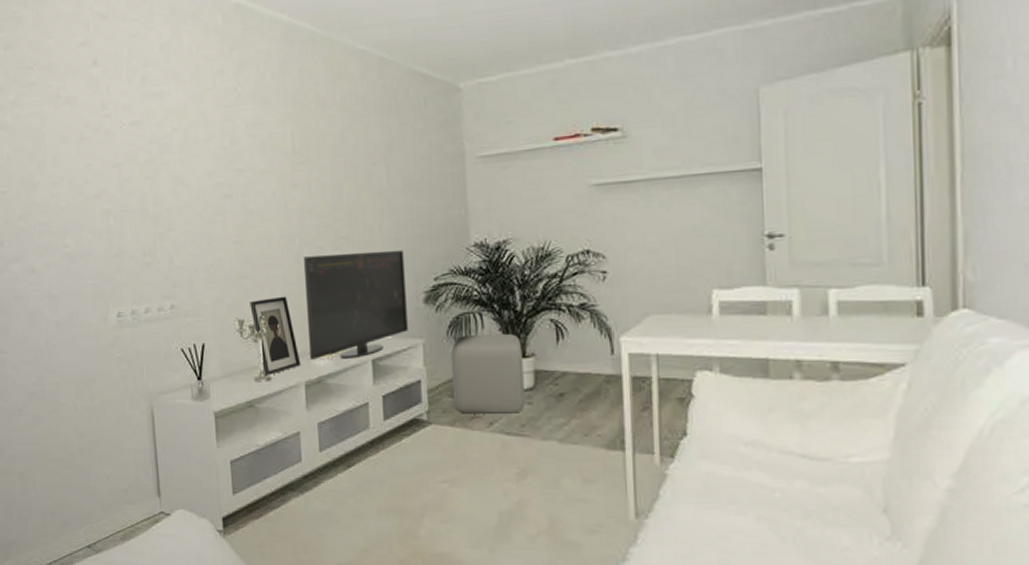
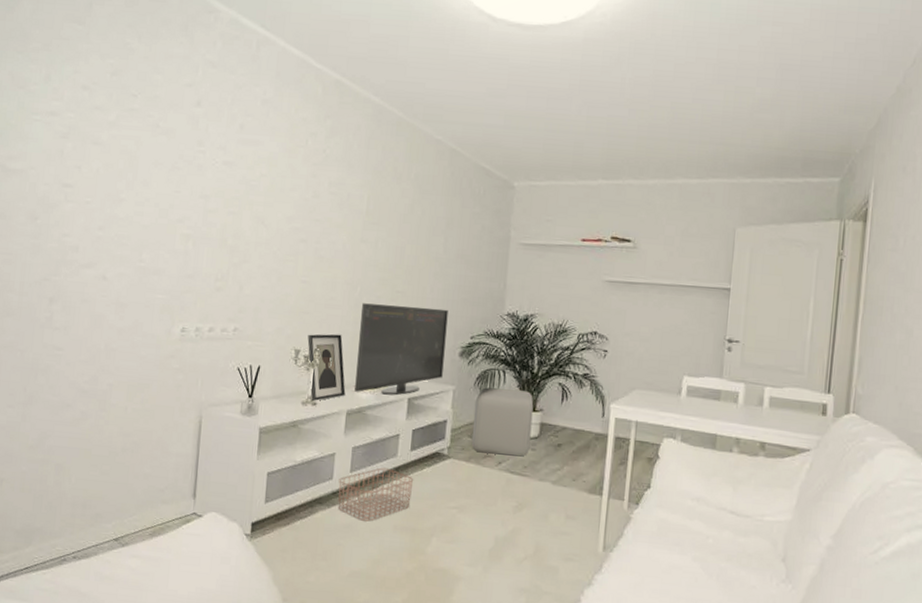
basket: none [308,443,393,506] -> present [338,467,414,522]

